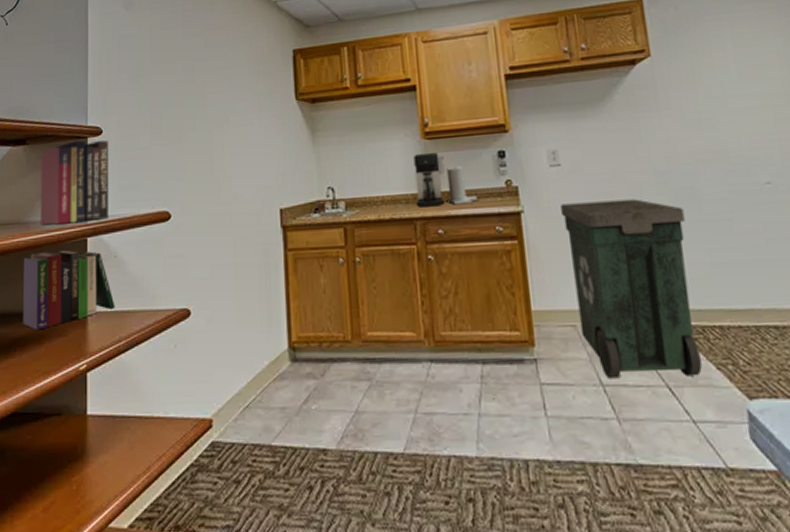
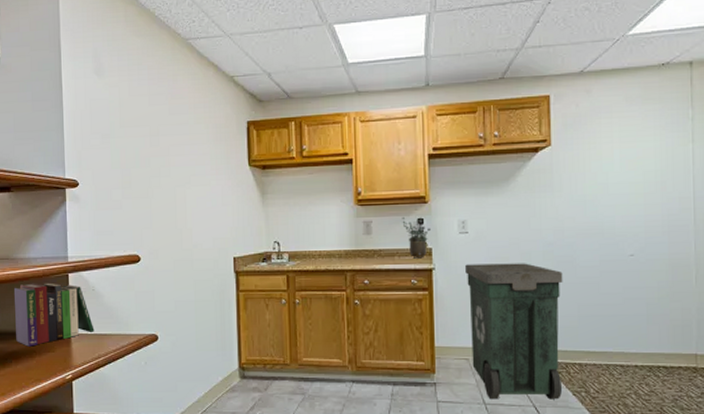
books: present [40,140,108,225] -> none [24,190,86,262]
coffee maker: present [413,153,443,208] -> none [347,217,370,262]
paper towel: present [446,165,477,205] -> none [373,229,398,261]
potted plant: none [479,149,515,200] -> present [402,216,430,259]

